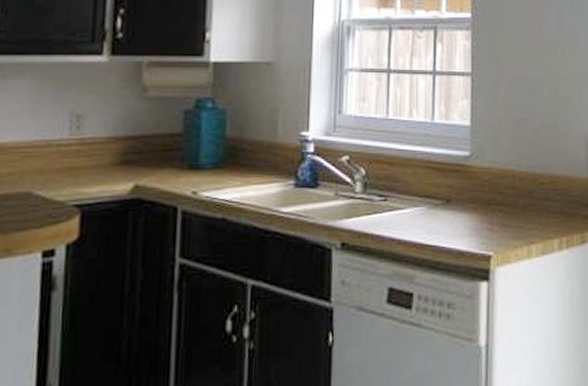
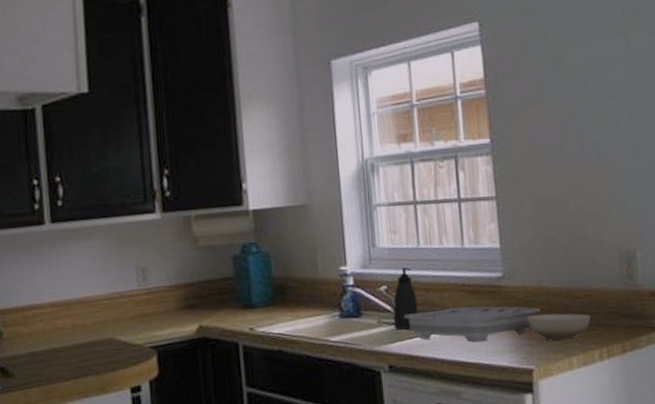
soap dispenser: none [352,138,379,205] -> present [393,267,418,330]
dish rack: none [363,184,505,223] -> present [403,306,541,342]
bowl: none [489,198,554,227] -> present [526,313,592,341]

